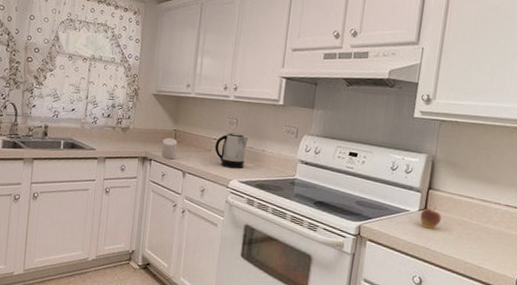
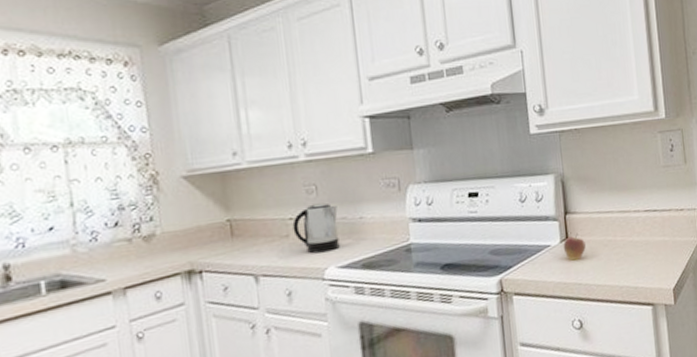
canister: present [157,137,179,160] -> none [205,232,241,265]

